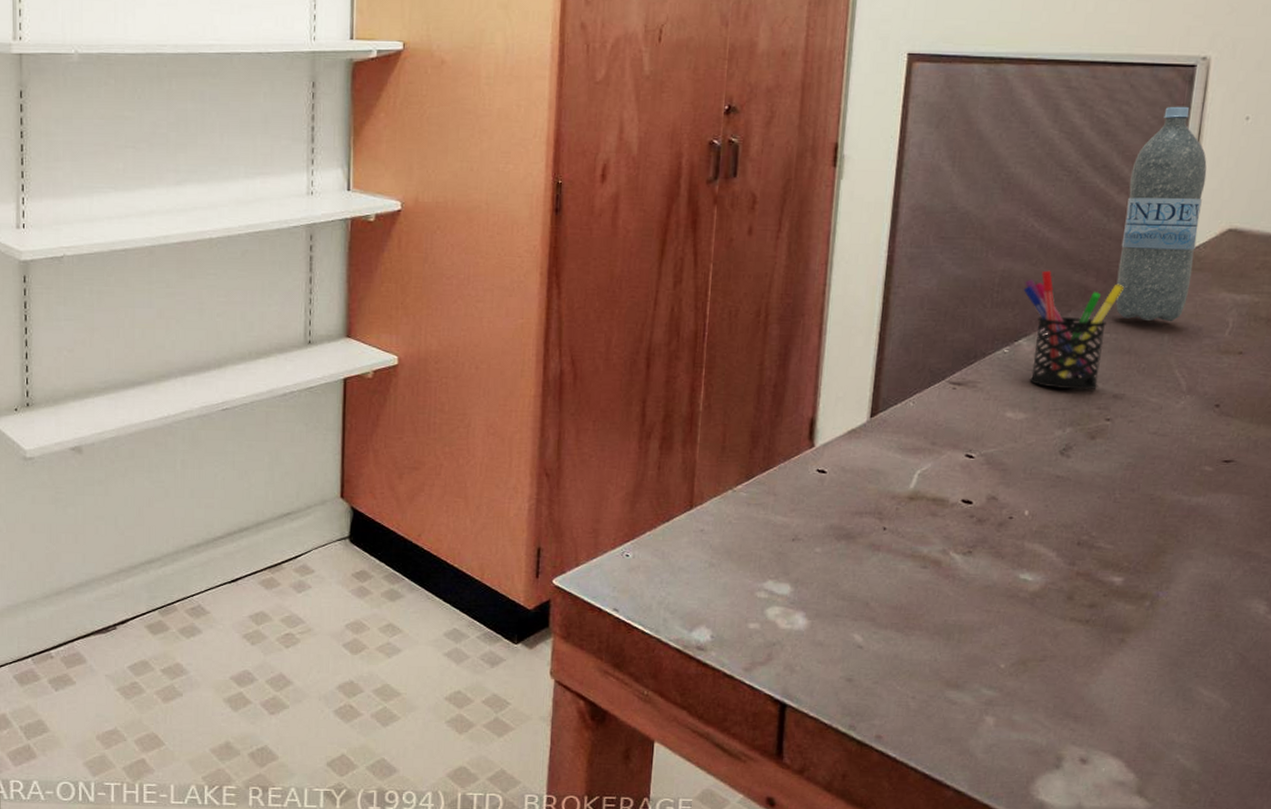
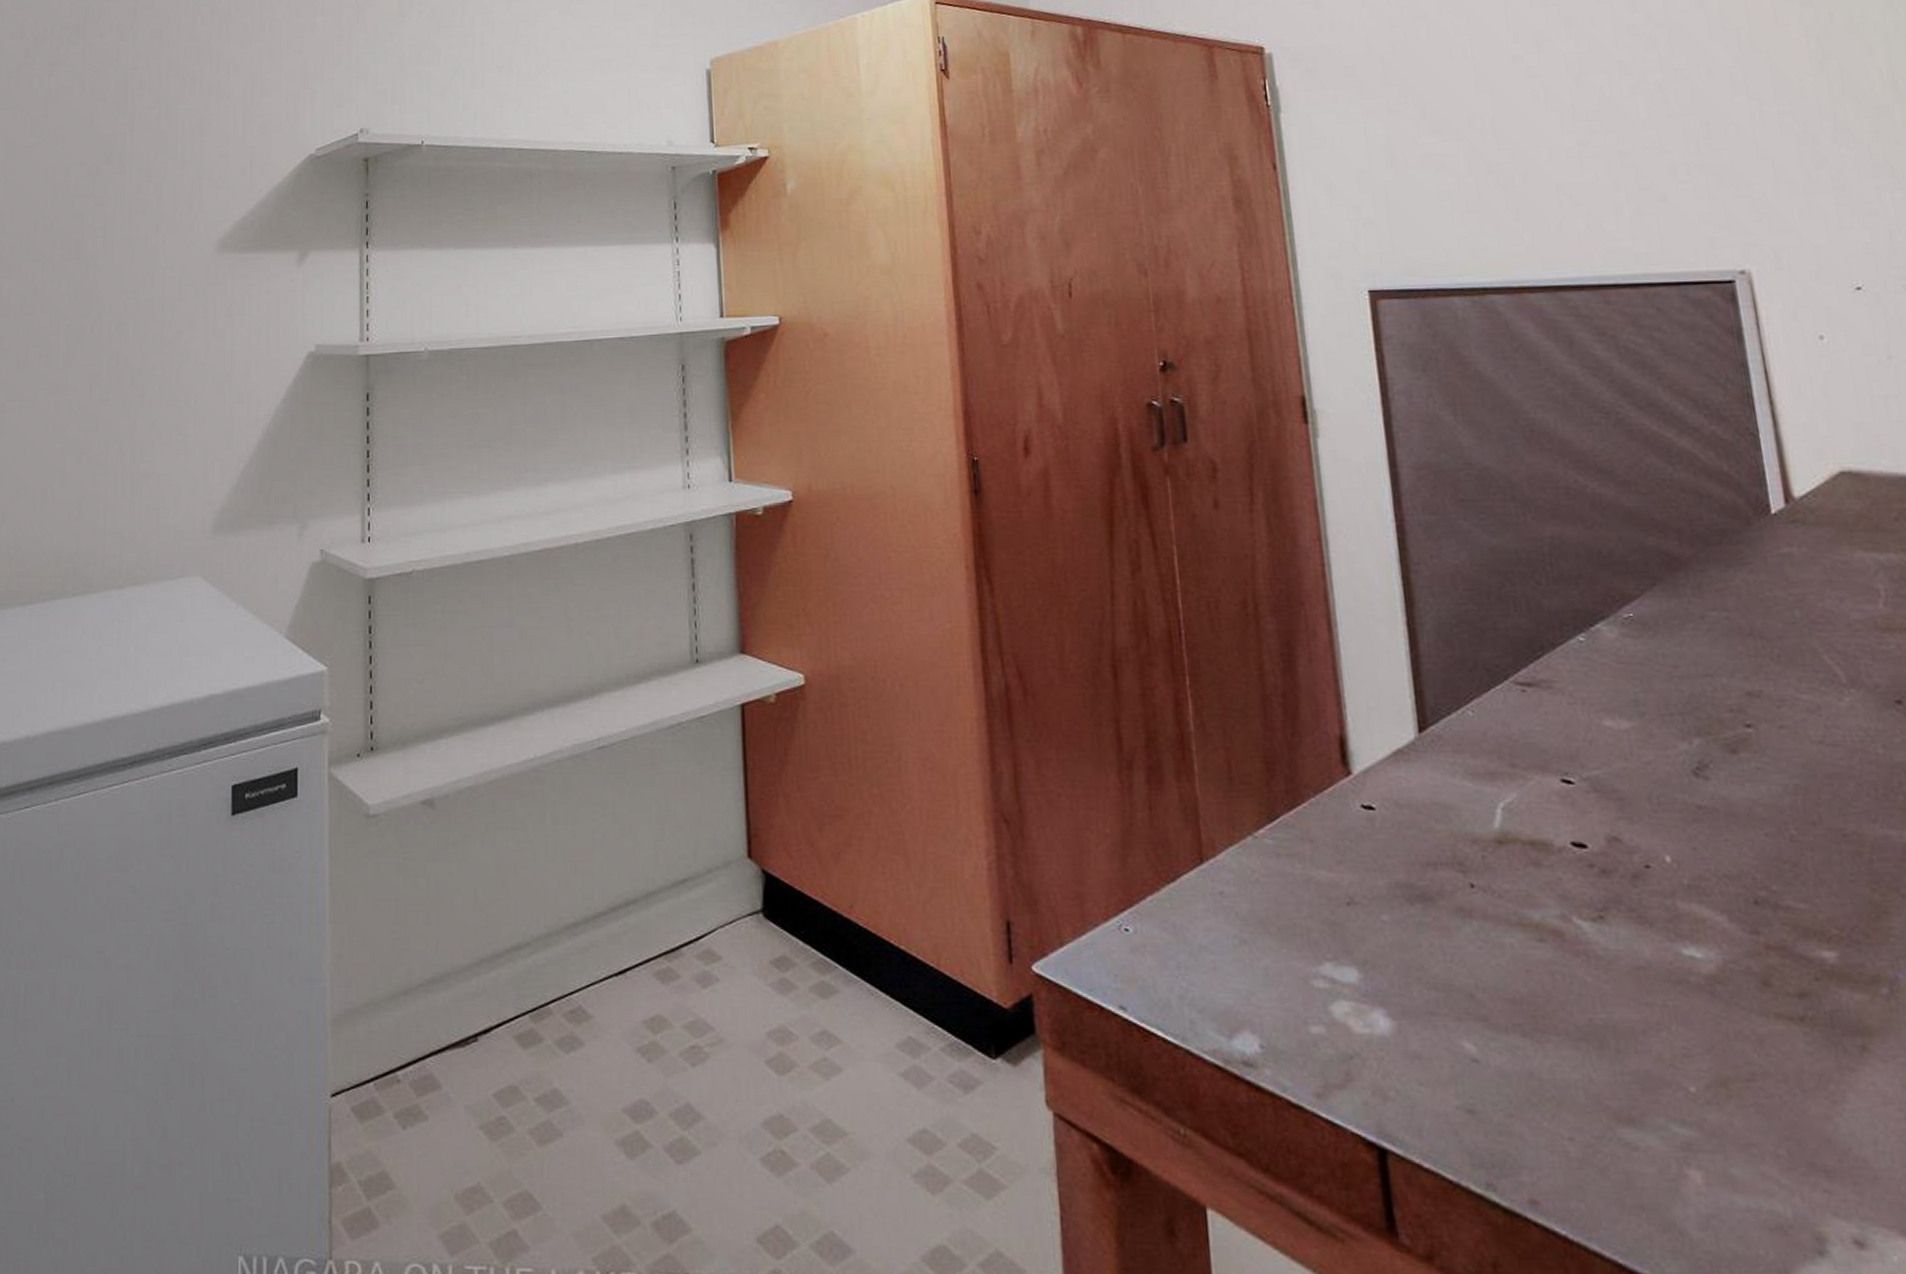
pen holder: present [1023,270,1124,390] -> none [1583,534,1722,687]
water bottle: present [1115,106,1207,322] -> none [1687,328,1812,594]

